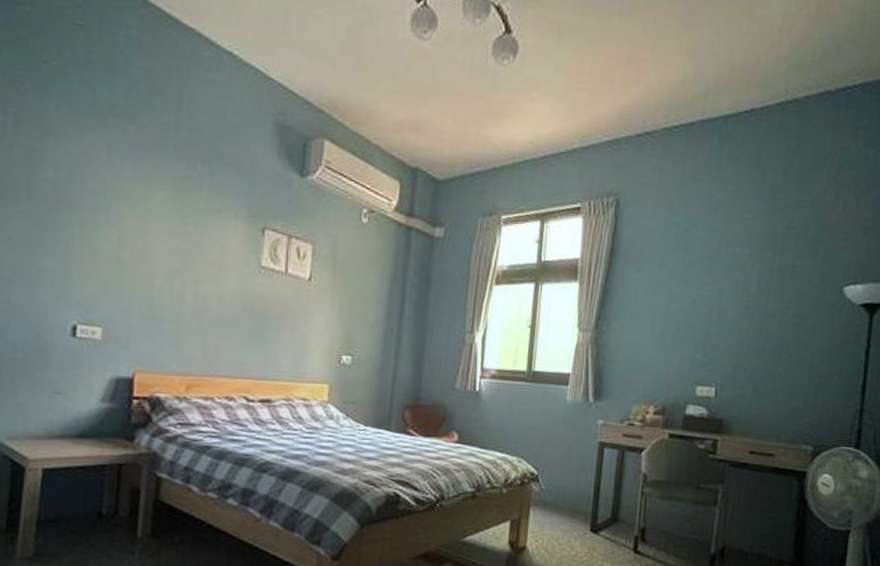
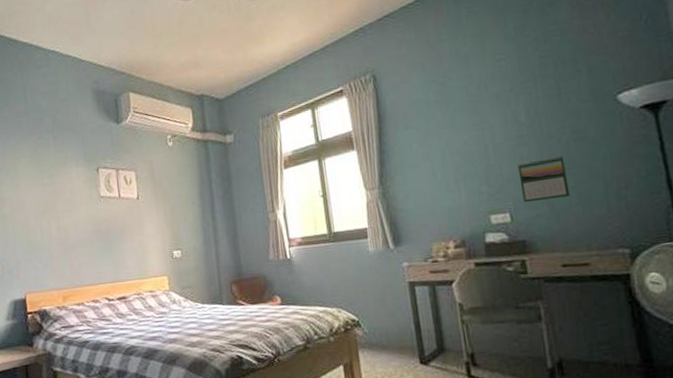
calendar: none [731,336,780,382] -> present [517,155,570,203]

